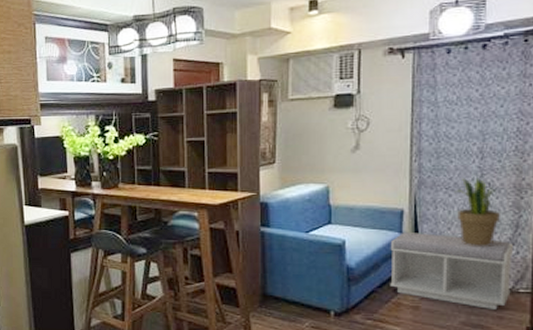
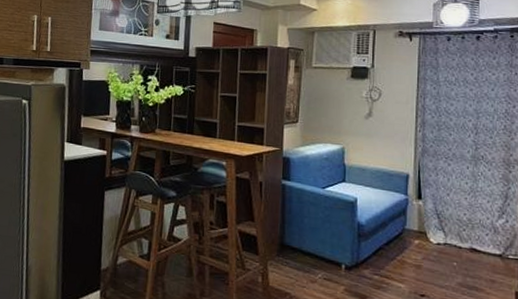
bench: present [390,232,514,310] -> none [396,195,504,273]
potted plant: present [454,178,500,246] -> none [453,150,492,214]

